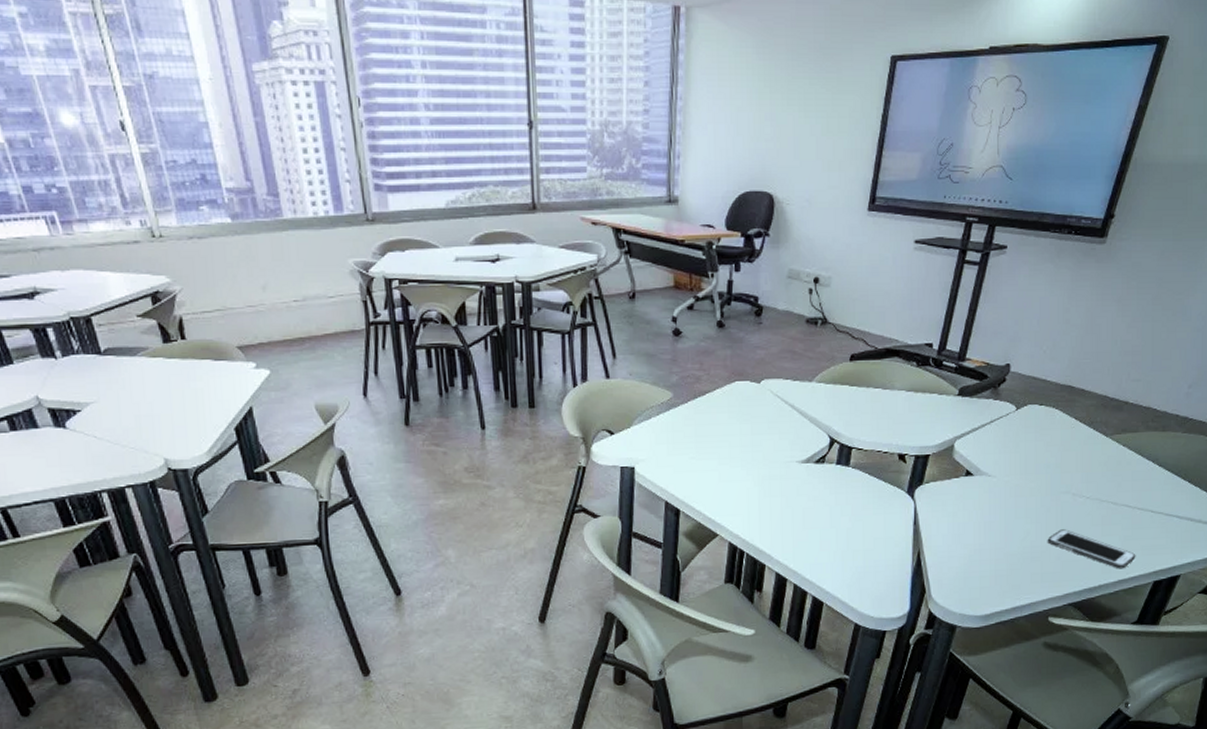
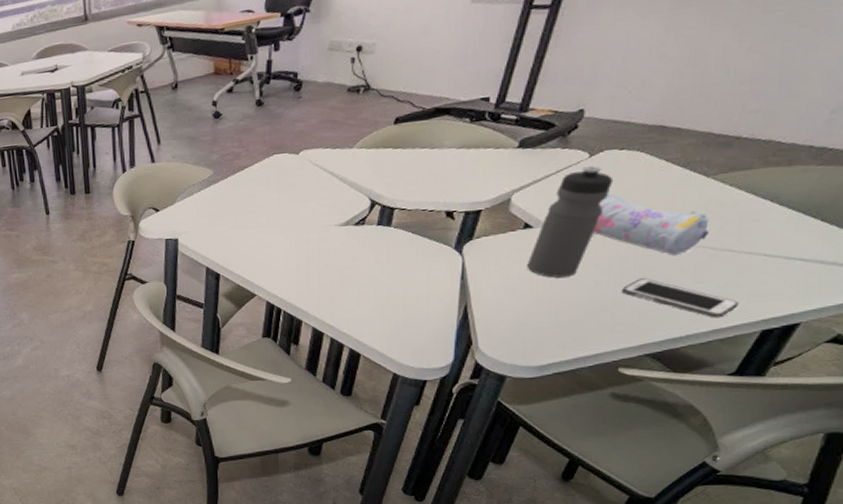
water bottle: none [969,419,1036,526] -> present [526,166,614,278]
pencil case: none [1022,446,1110,508] -> present [593,193,709,255]

